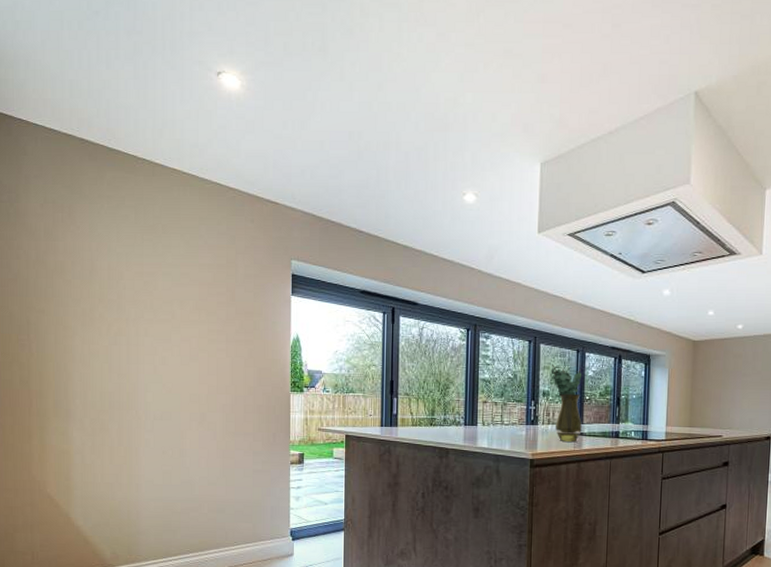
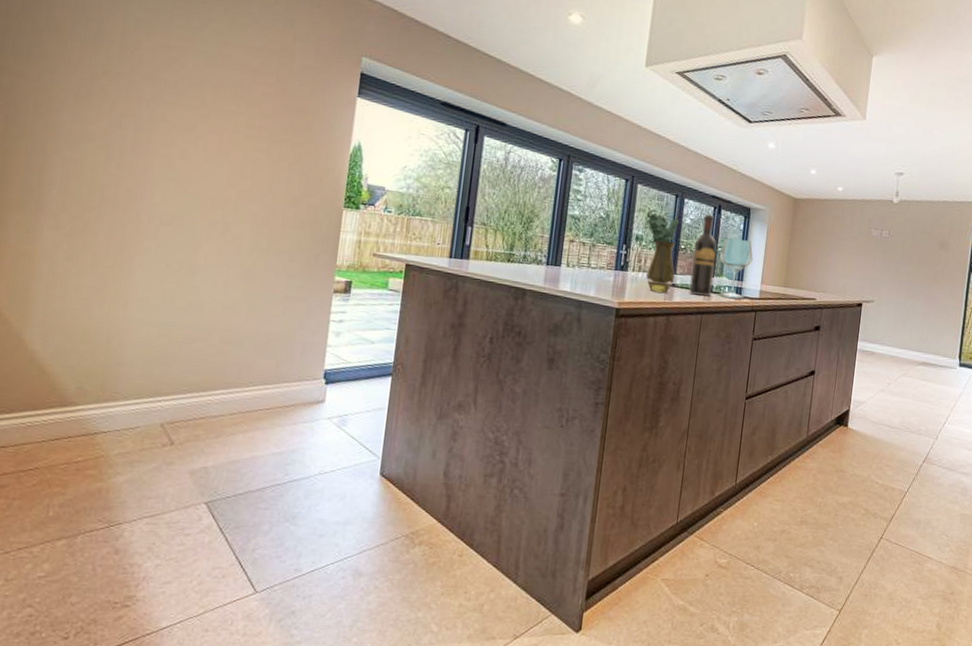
wine bottle: none [597,365,620,442] -> present [689,214,717,297]
wine glass: none [624,385,656,442] -> present [719,238,753,299]

